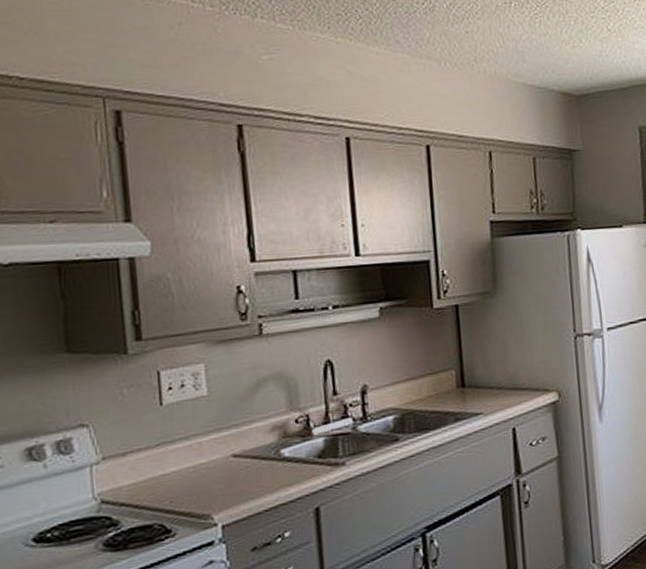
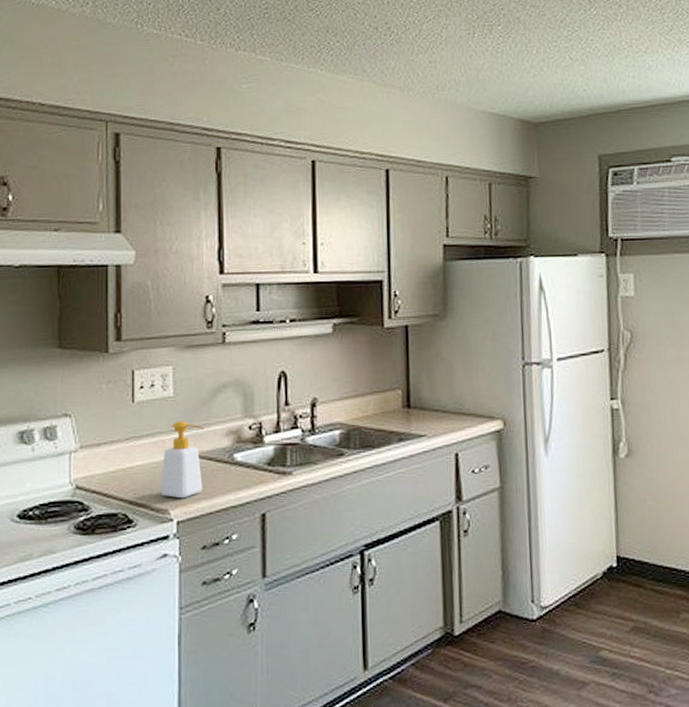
soap bottle: none [200,420,248,502] -> present [160,421,204,499]

